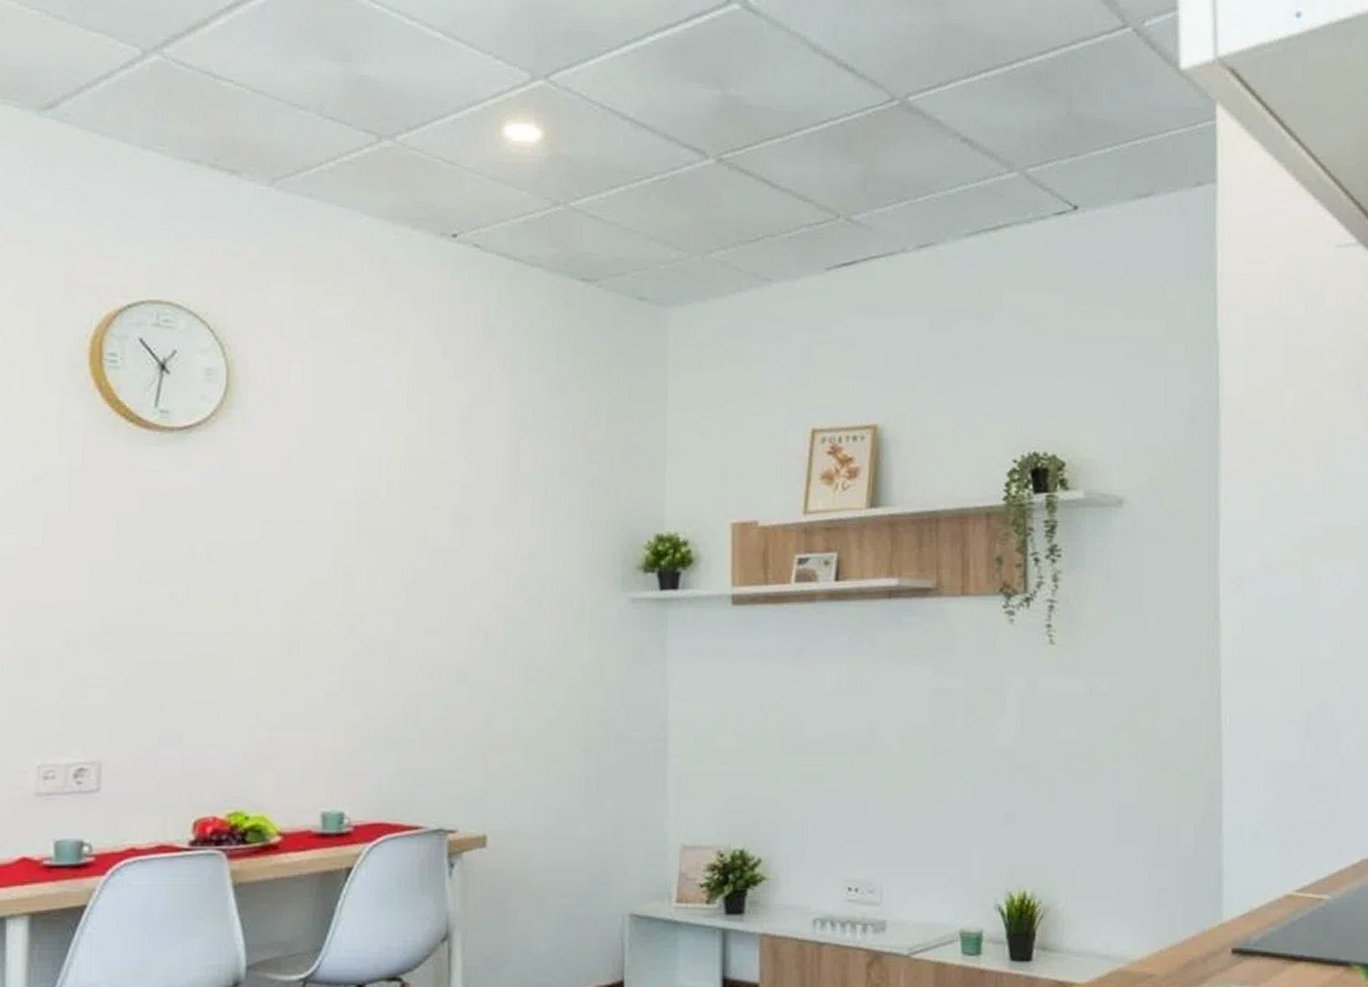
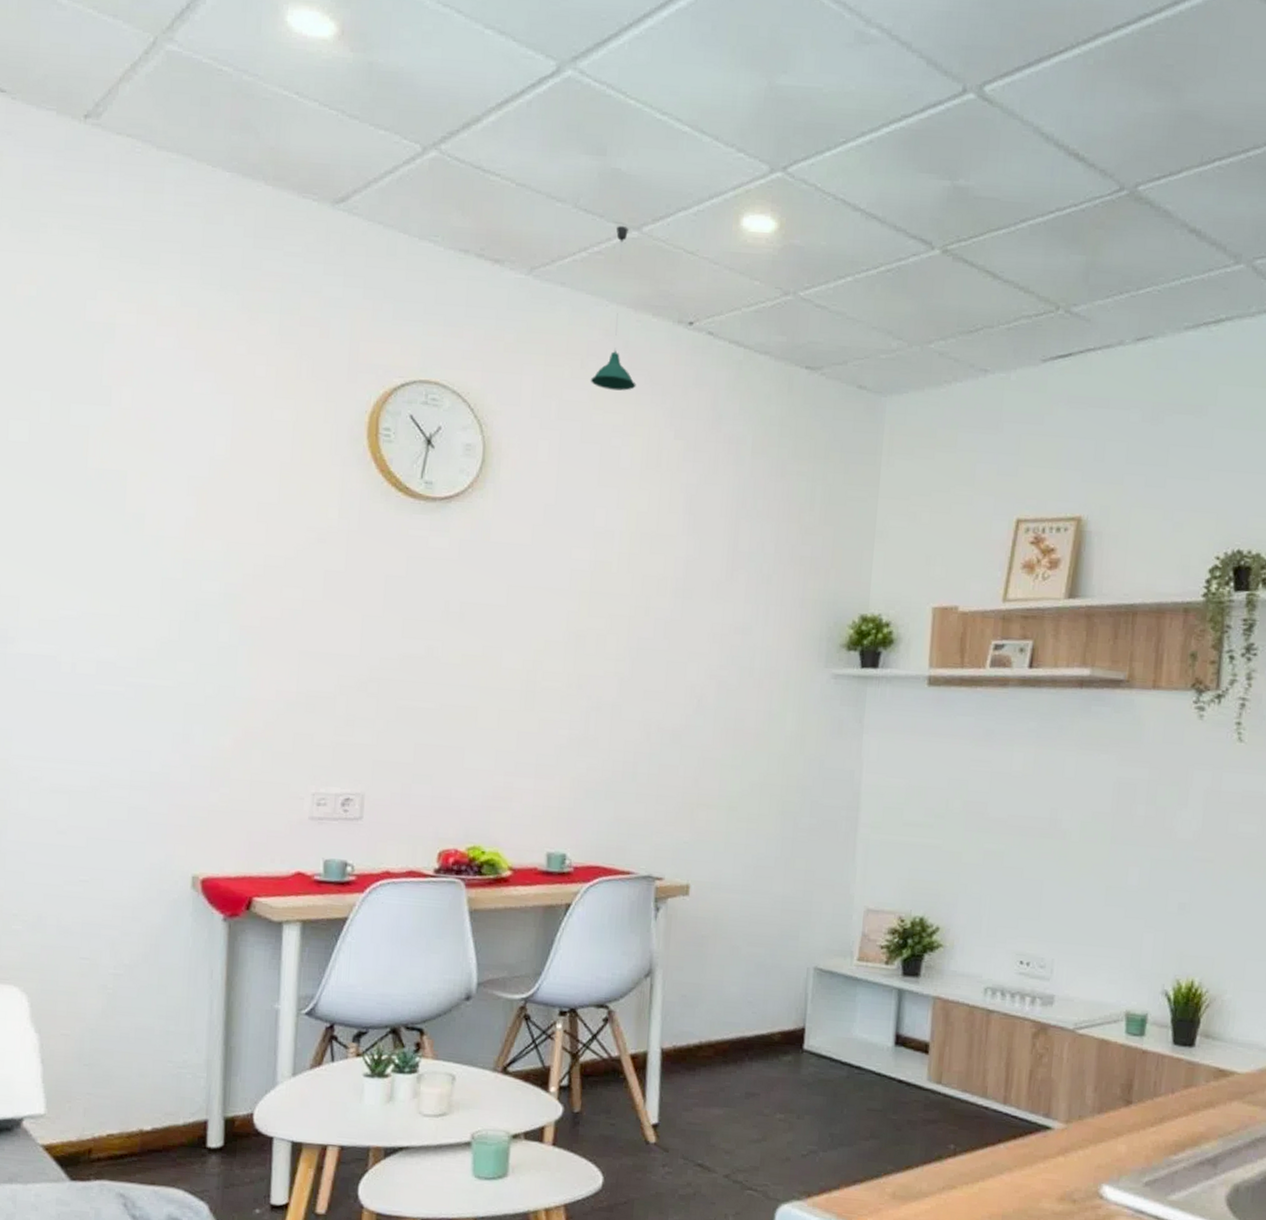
pendant light: none [347,135,398,308] -> present [591,226,636,391]

